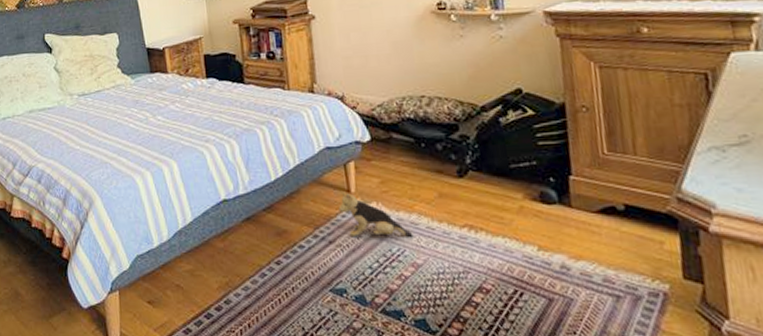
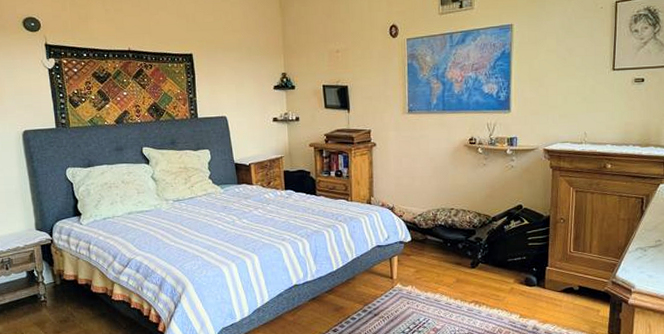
plush toy: present [338,190,414,237] -> none [383,277,436,310]

